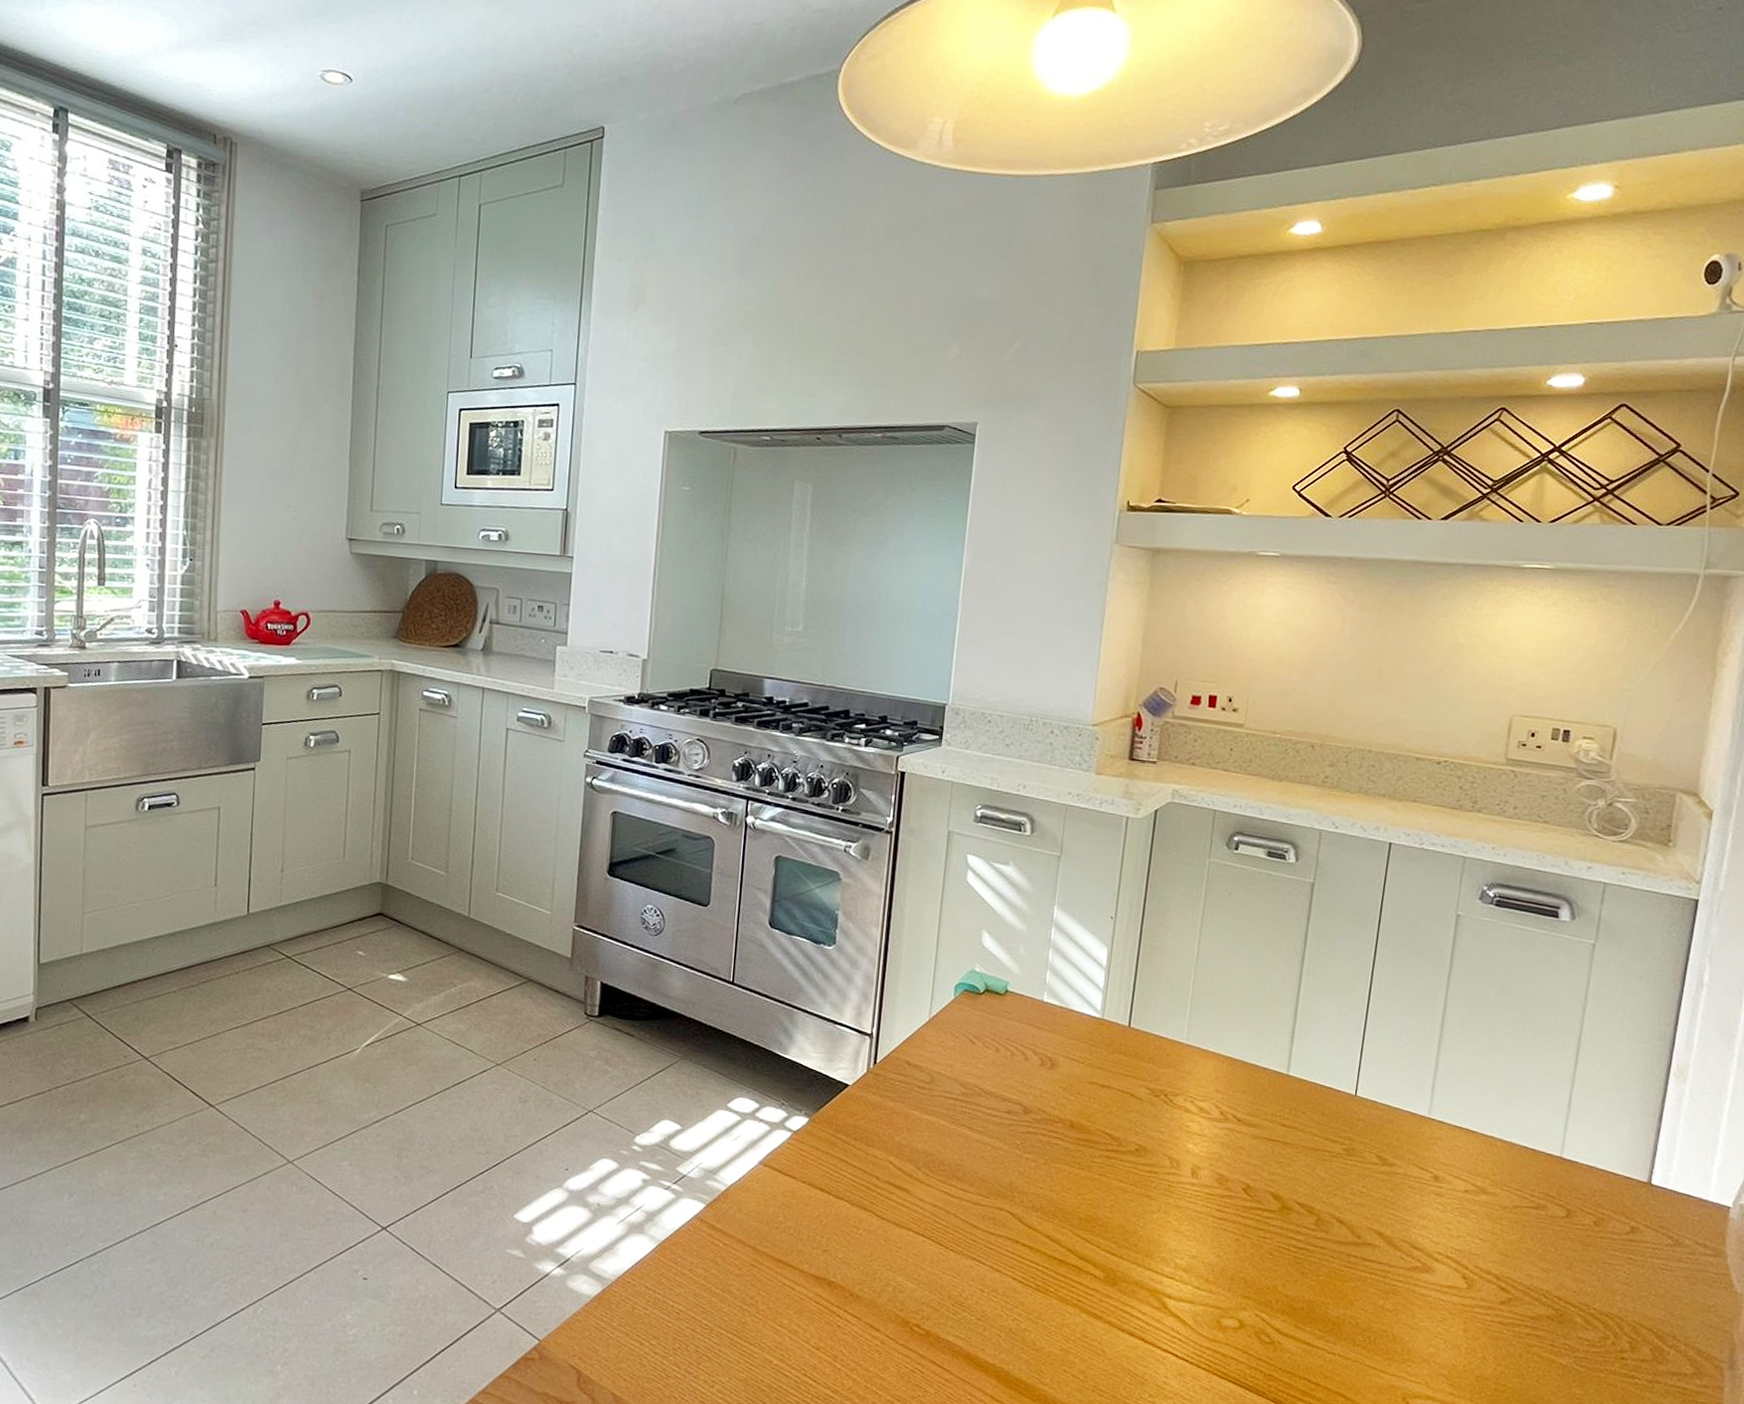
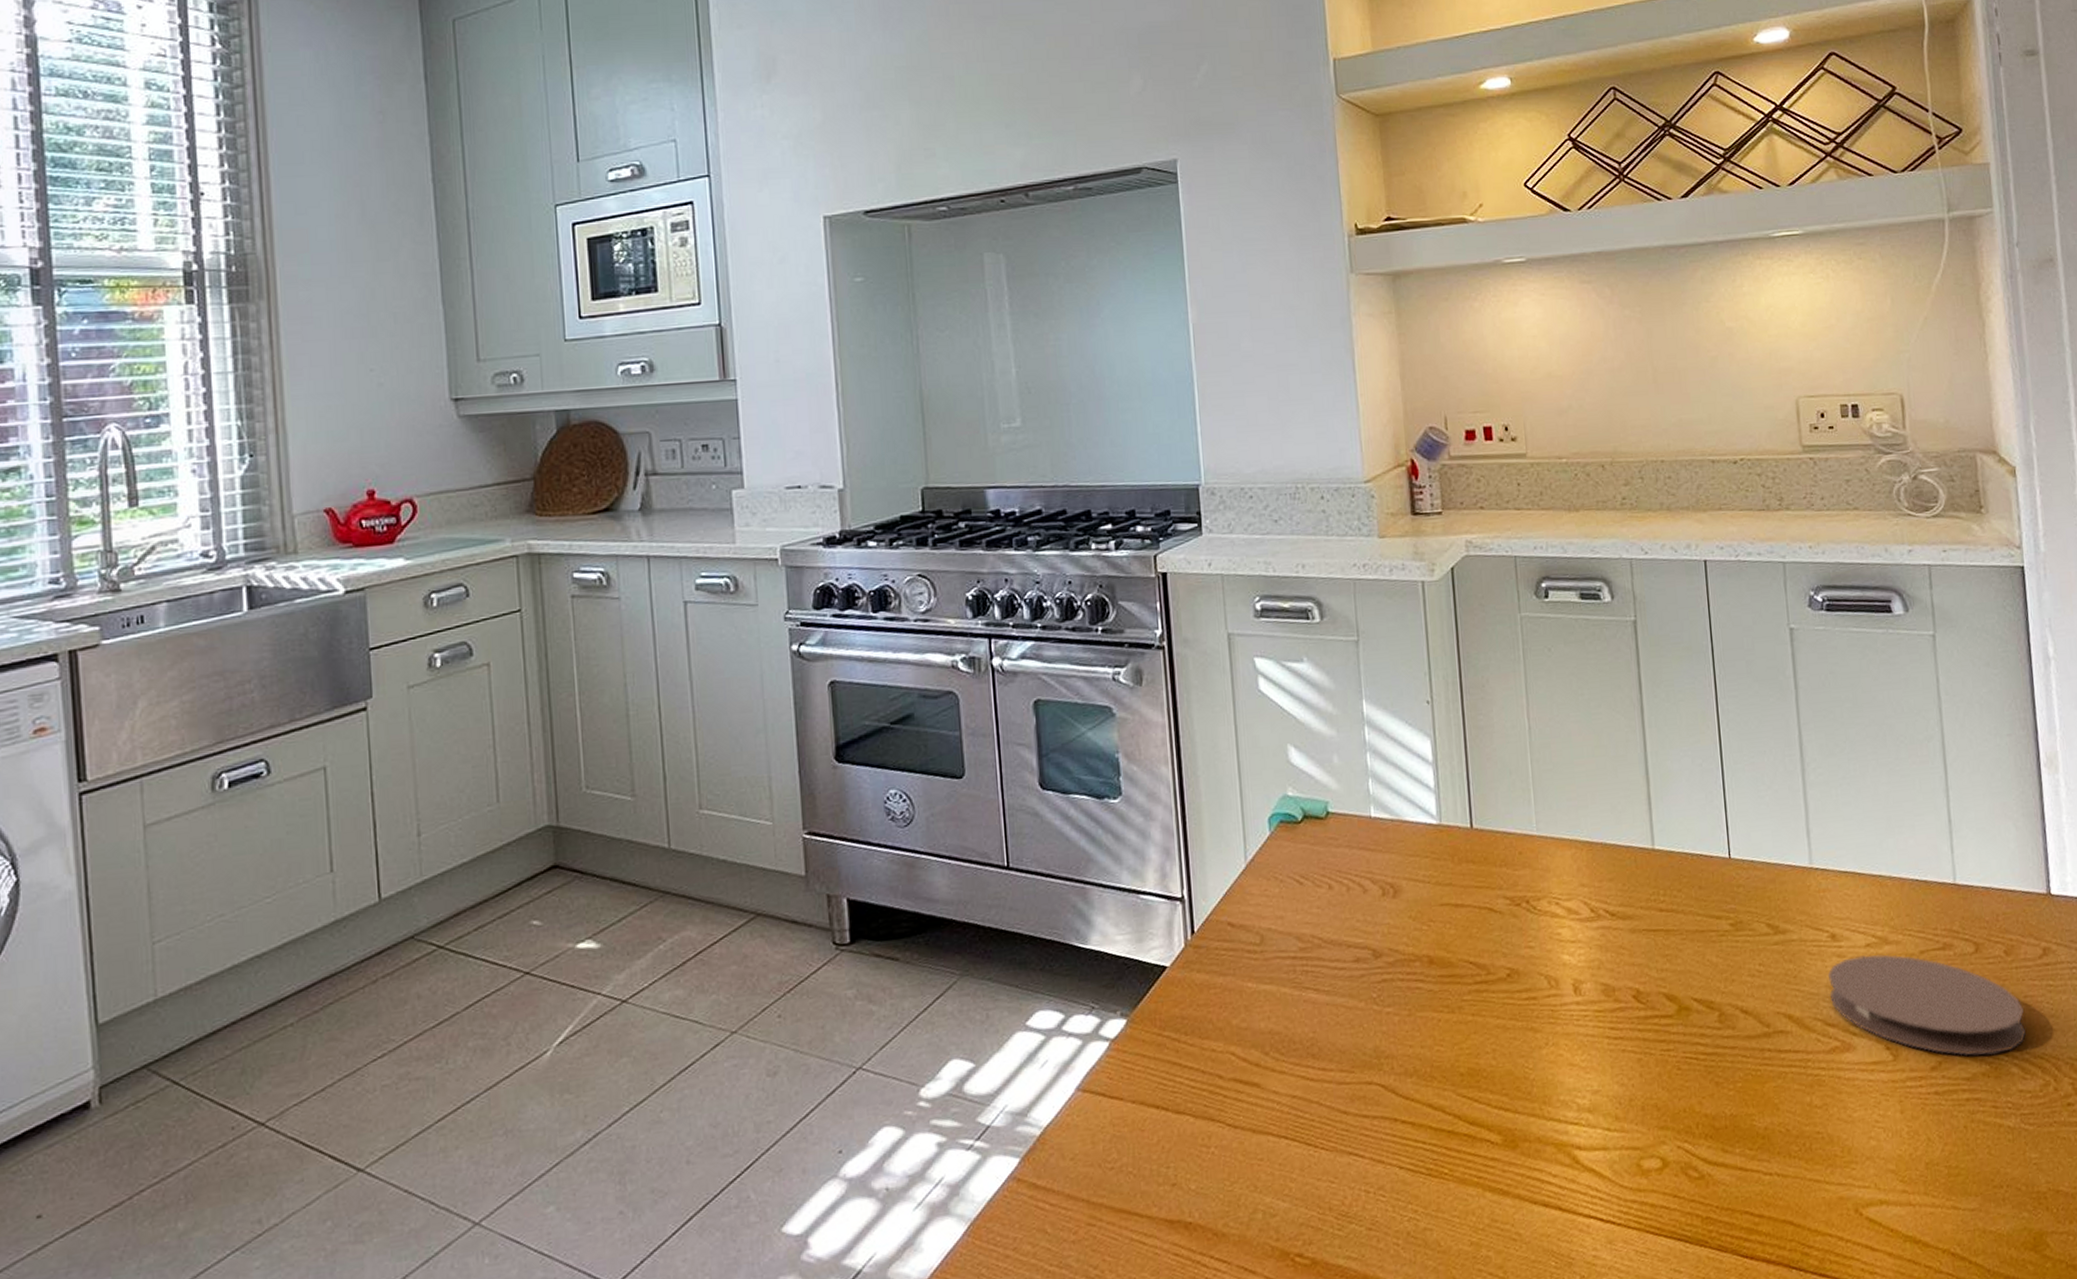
coaster: none [1421,1198,1600,1304] -> present [1827,954,2026,1056]

